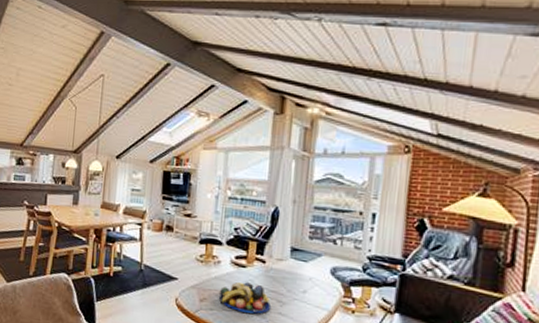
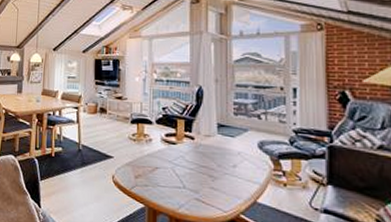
fruit bowl: present [218,282,272,314] -> none [152,158,204,189]

